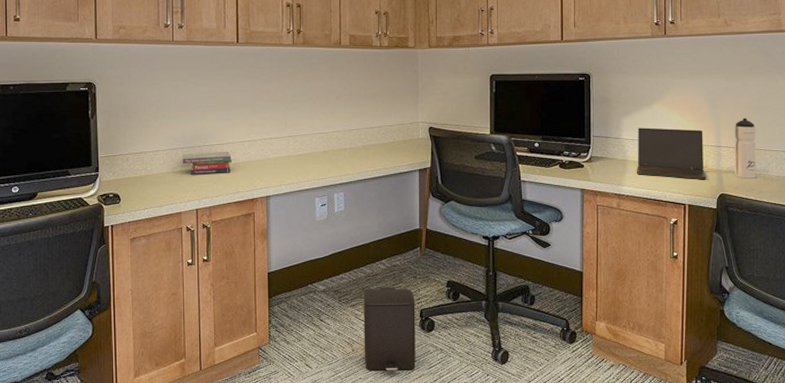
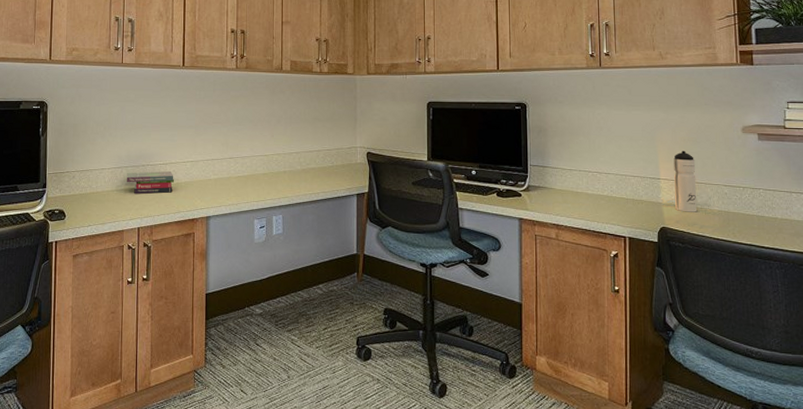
pedal bin: present [363,287,416,371] -> none [299,312,352,400]
laptop: present [636,127,707,180] -> none [574,158,647,213]

